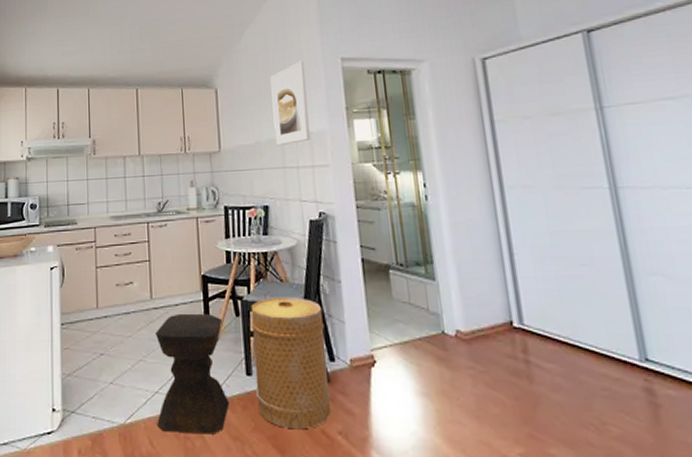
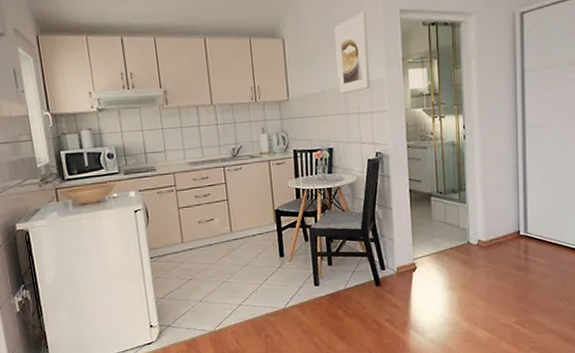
stool: present [156,313,230,434] -> none [237,241,301,333]
basket: present [251,297,332,430] -> none [318,223,381,322]

